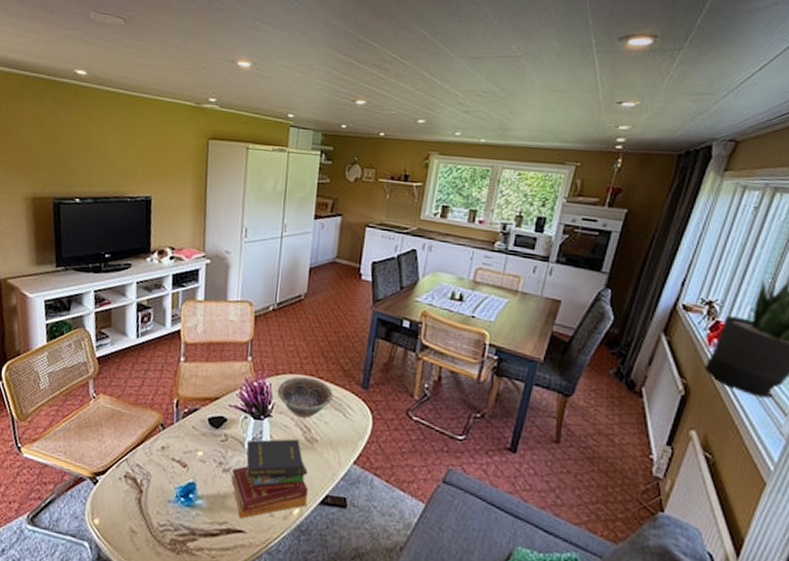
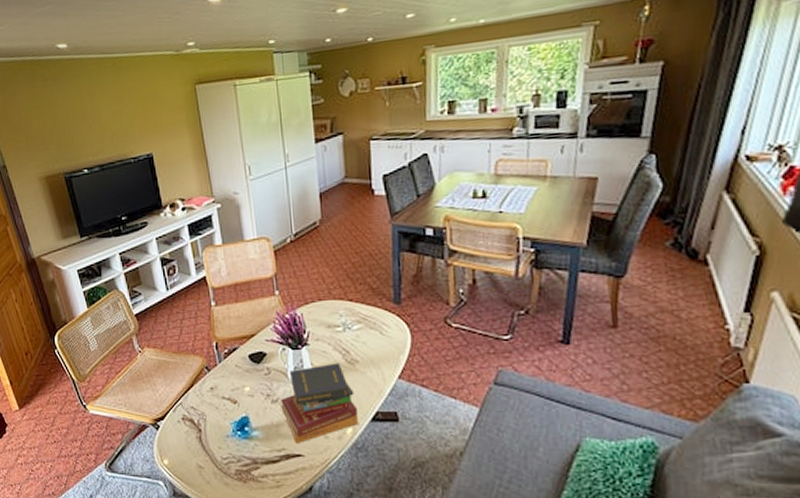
decorative bowl: present [277,376,333,418] -> none [309,301,366,341]

